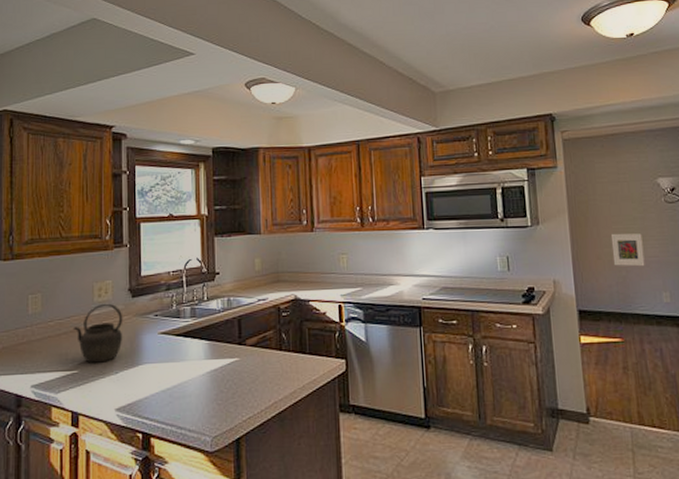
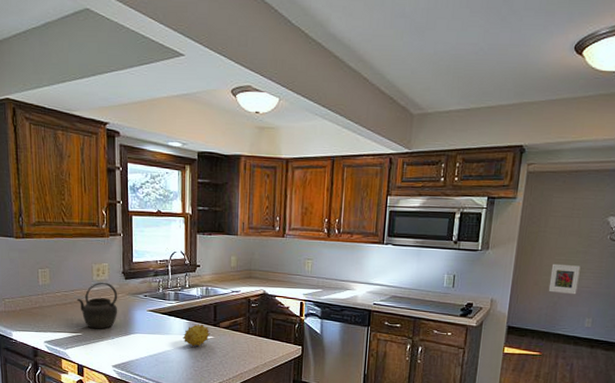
fruit: none [202,343,235,374] -> present [183,324,210,347]

